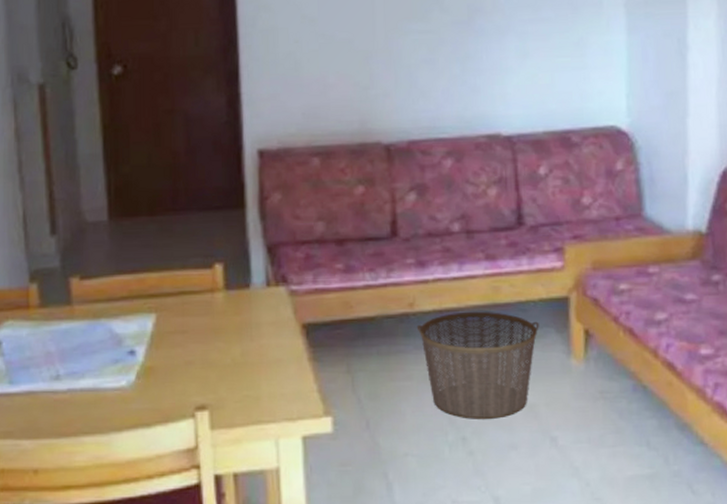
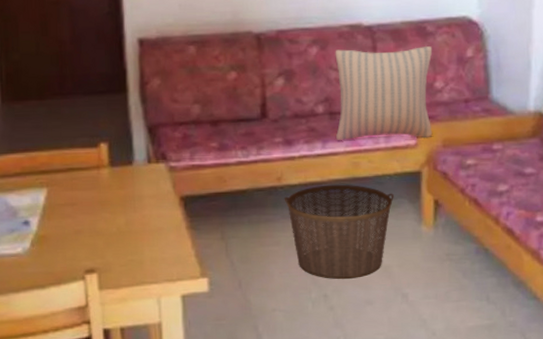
pillow: none [471,158,581,262] -> present [335,46,433,140]

